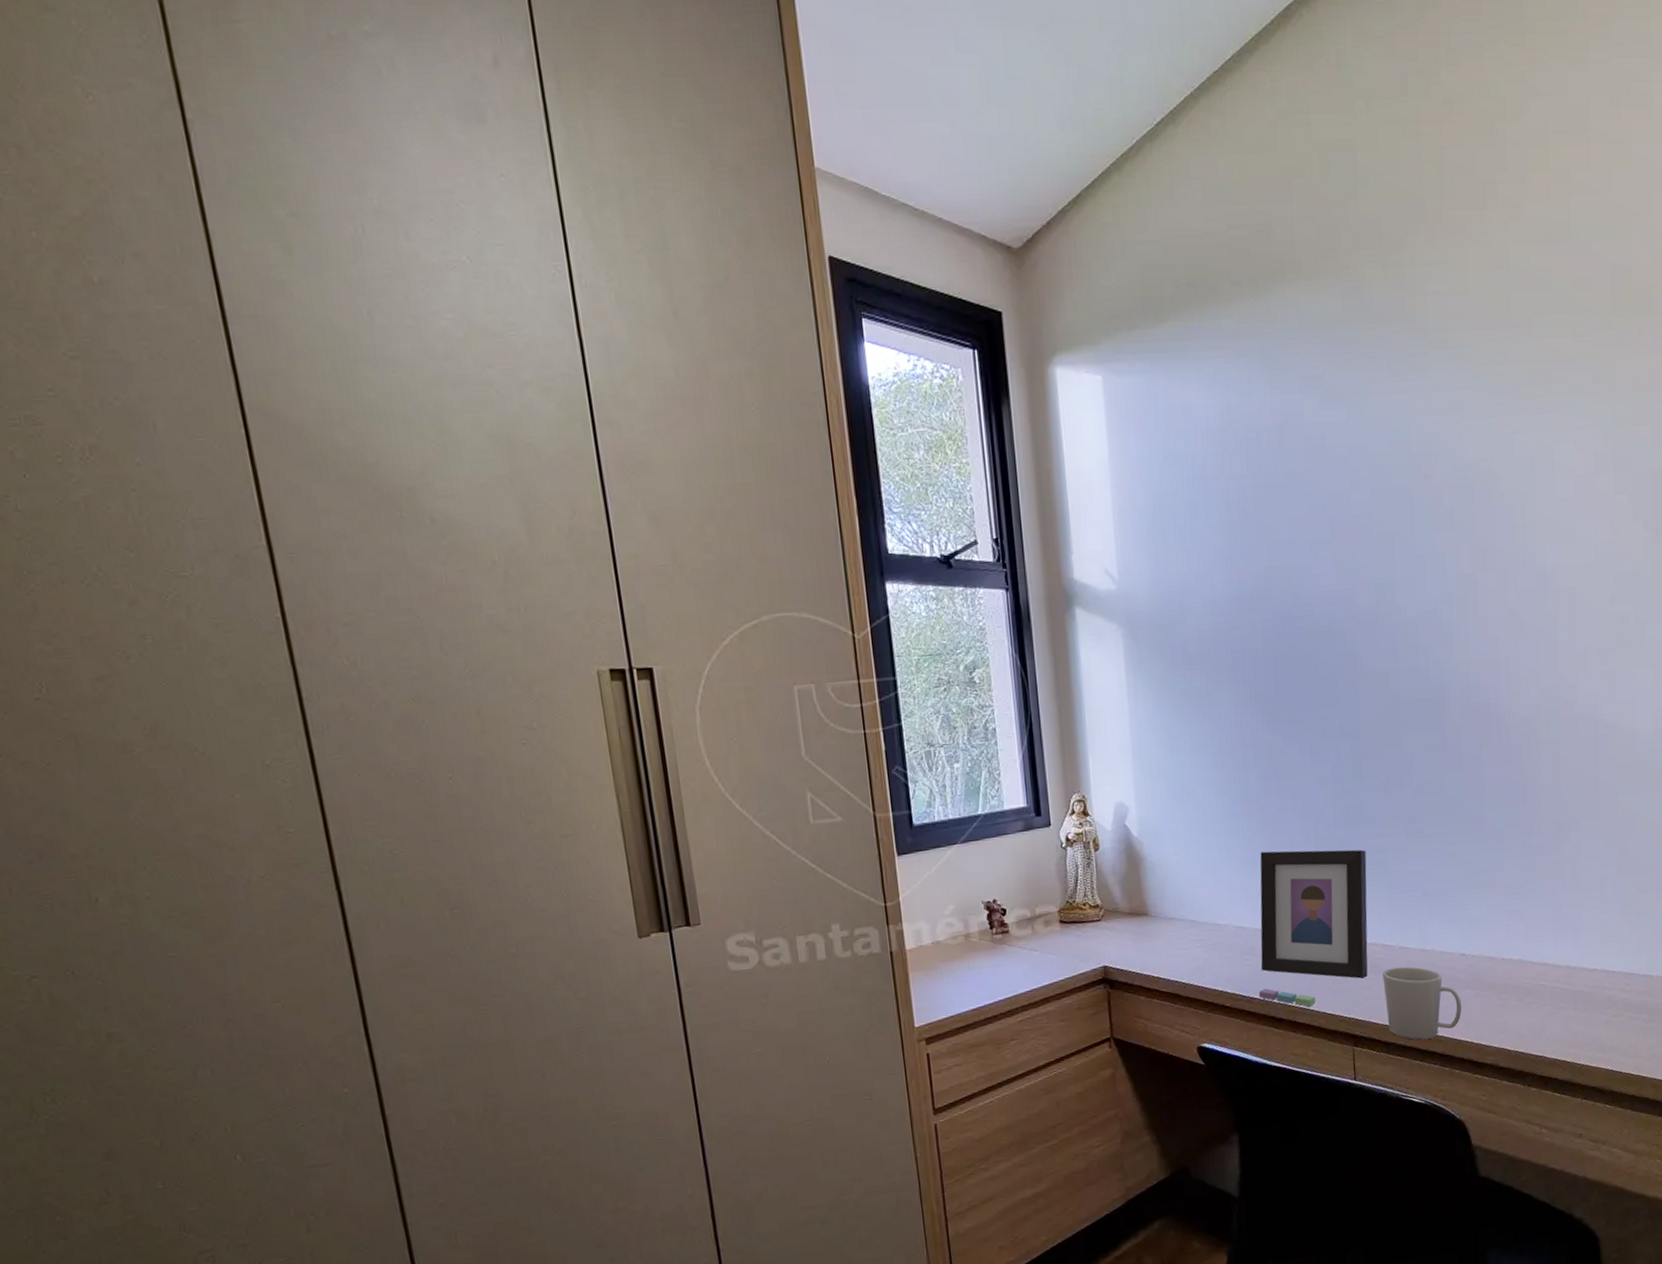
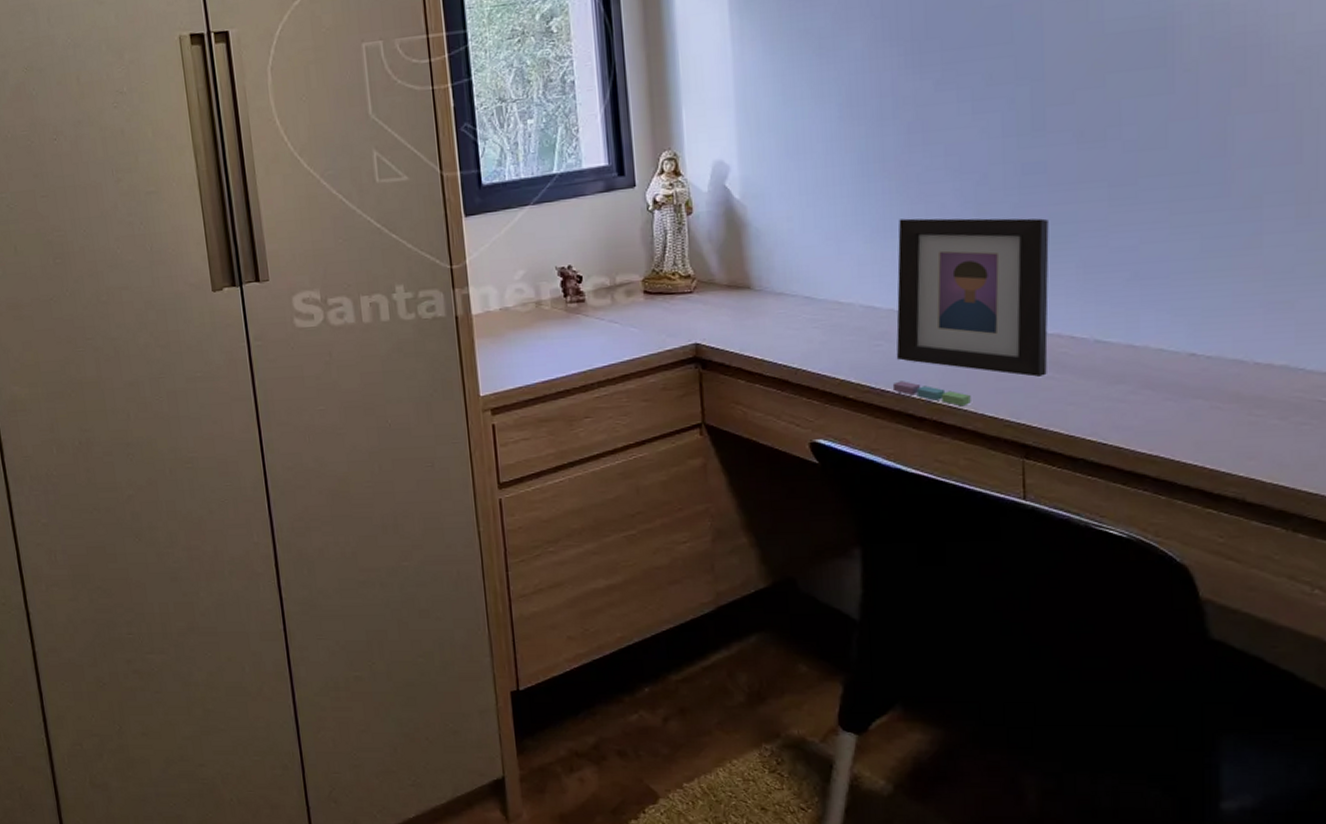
mug: present [1382,966,1462,1040] -> none [1069,365,1189,458]

